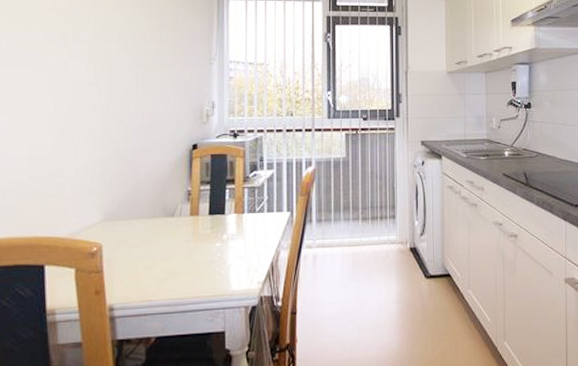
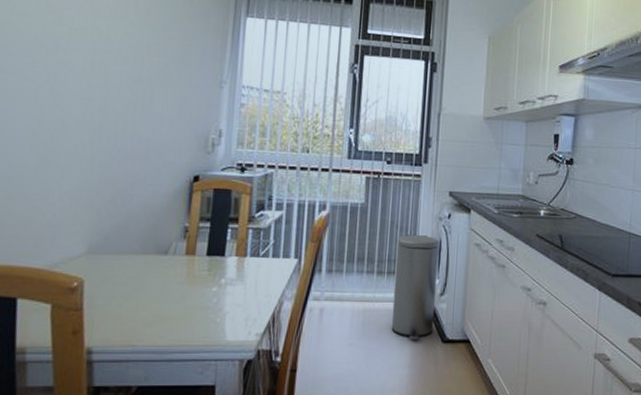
pedal bin: none [378,182,416,277] -> present [391,235,439,339]

